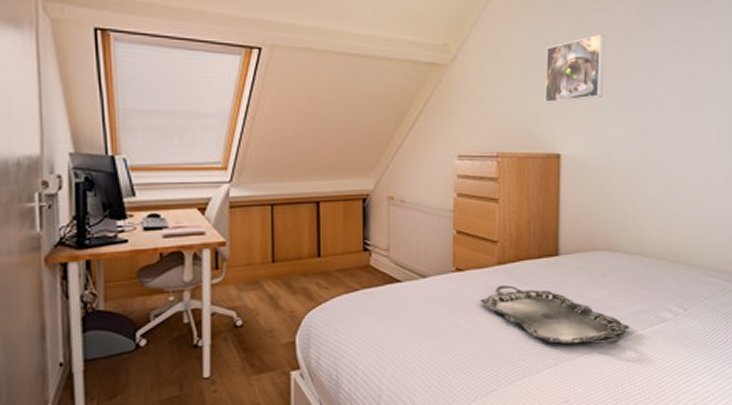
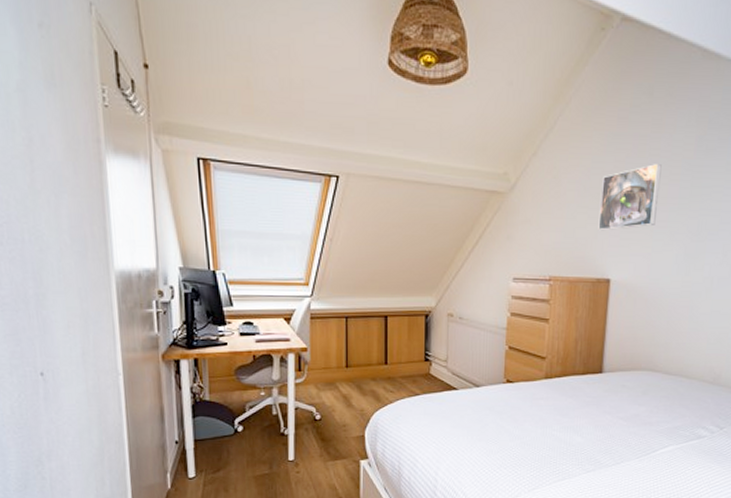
serving tray: present [480,285,630,345] -> none [527,397,666,455]

